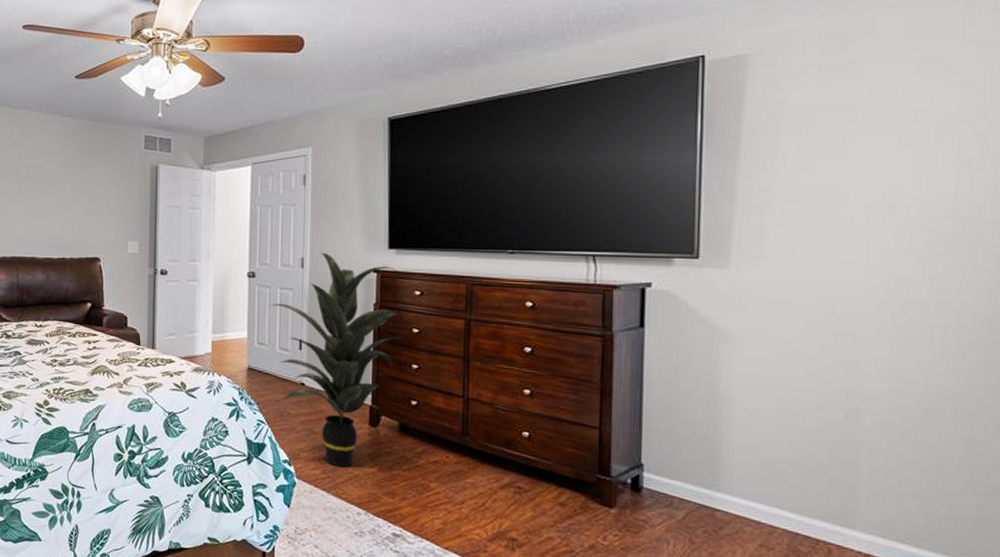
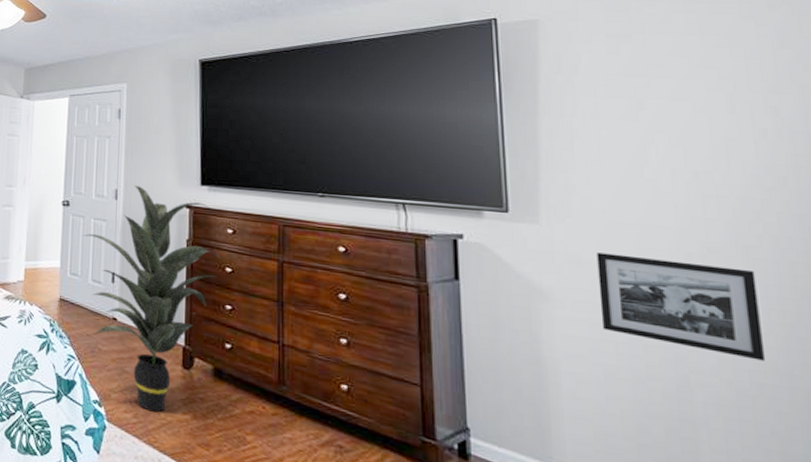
picture frame: none [780,293,937,387] -> present [596,252,766,361]

